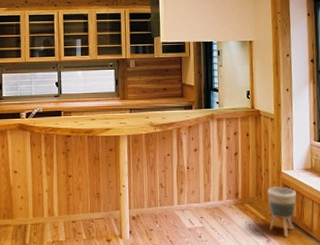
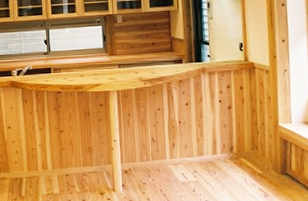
planter: present [267,187,296,238] -> none [263,140,296,192]

